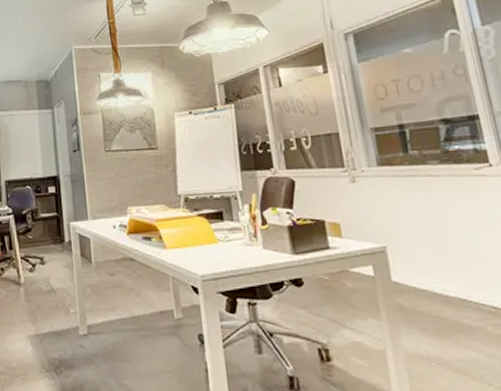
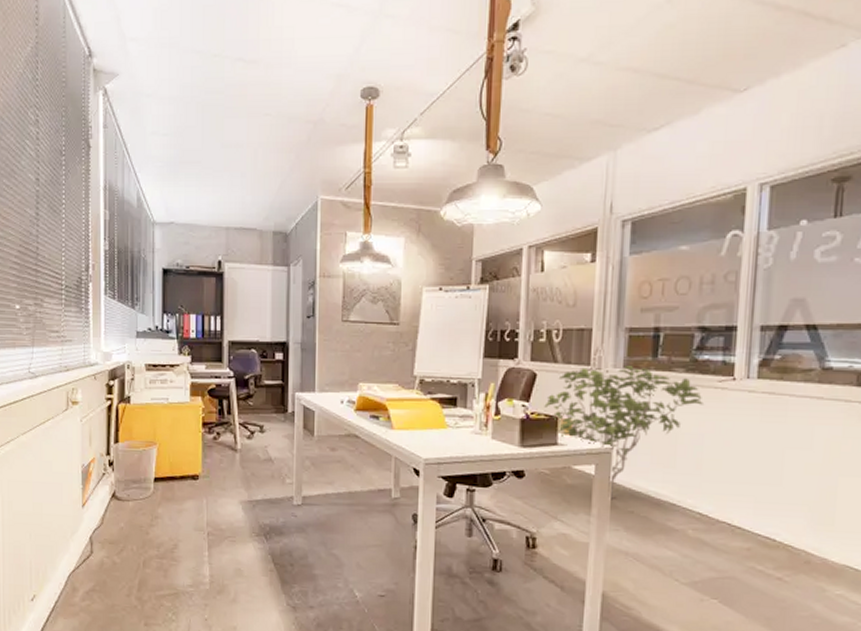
shrub: none [308,163,467,300] -> present [544,366,703,499]

